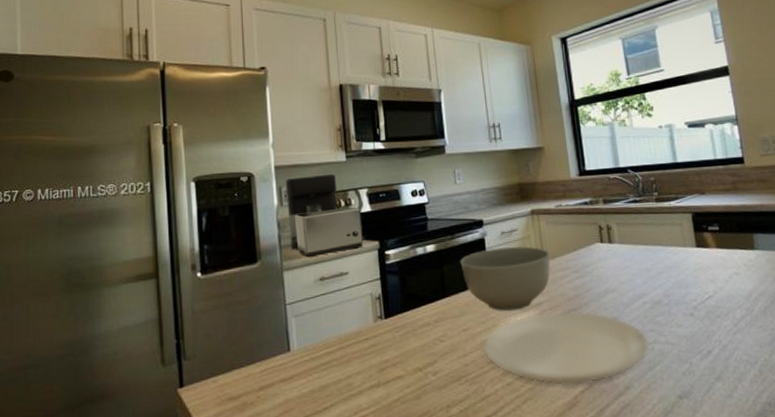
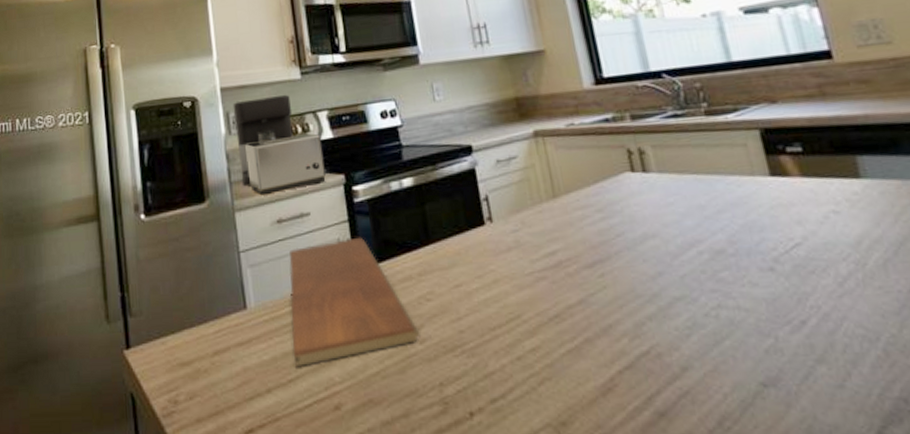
chopping board: none [328,292,434,397] -> present [289,237,421,366]
bowl: present [460,246,551,311] -> none [445,178,565,262]
plate: present [481,310,650,386] -> none [480,262,713,363]

